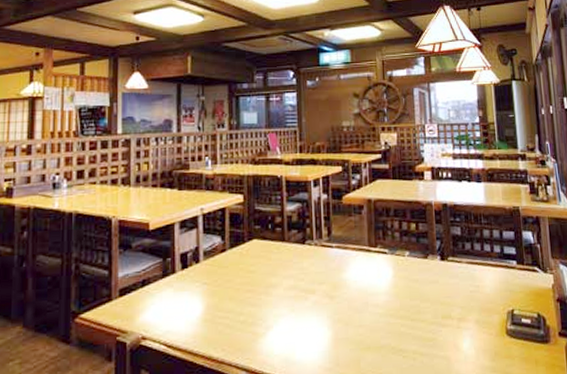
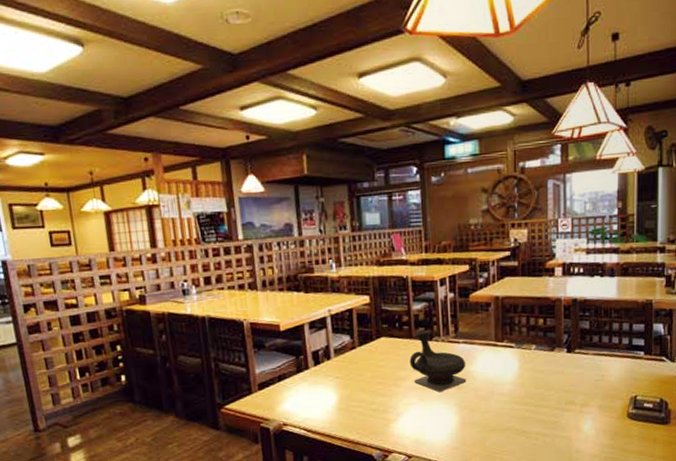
teapot: none [281,232,340,303] -> present [409,330,467,393]

